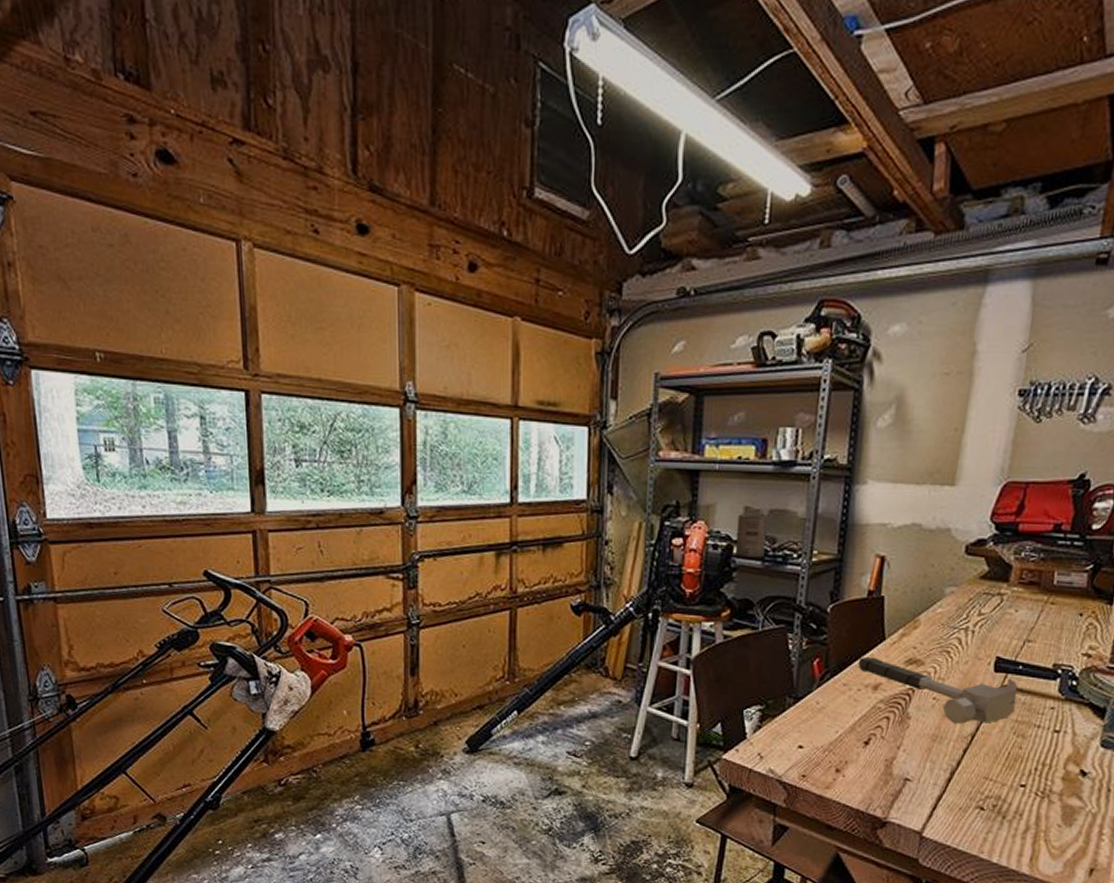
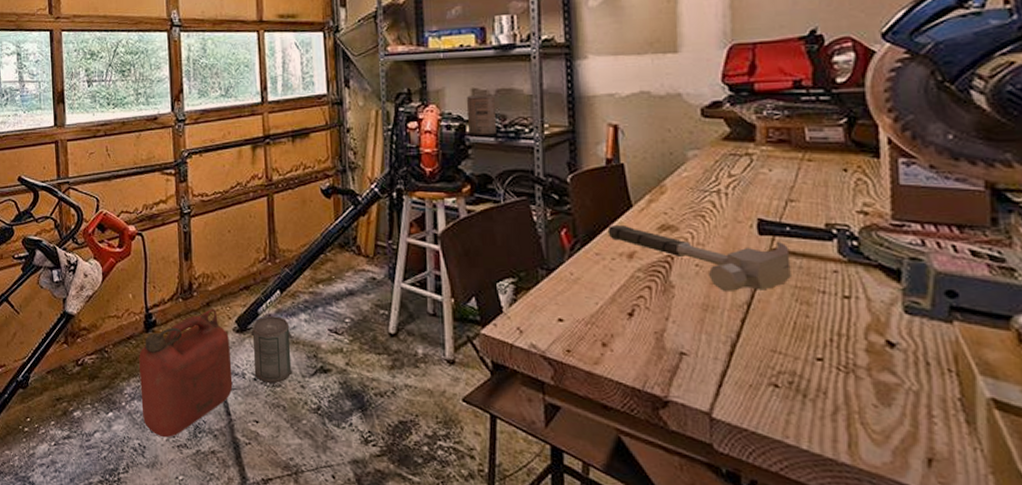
fuel can: none [353,728,459,859] -> present [139,309,233,438]
paint can: none [479,737,528,805] -> present [248,316,293,383]

